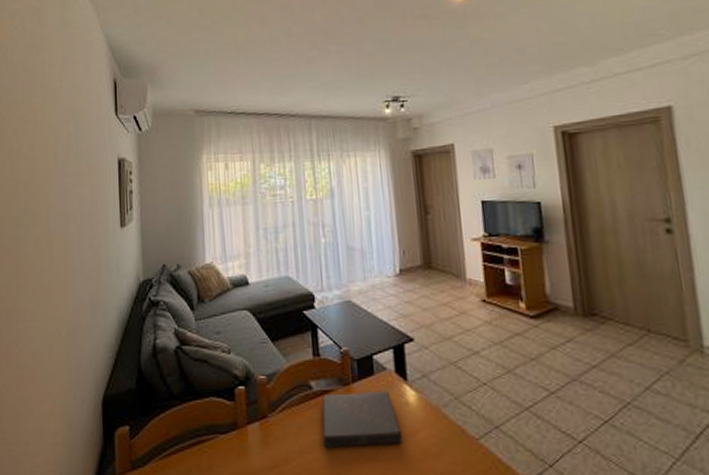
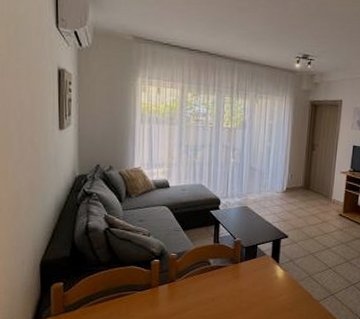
book: present [322,390,402,448] -> none [213,268,270,303]

